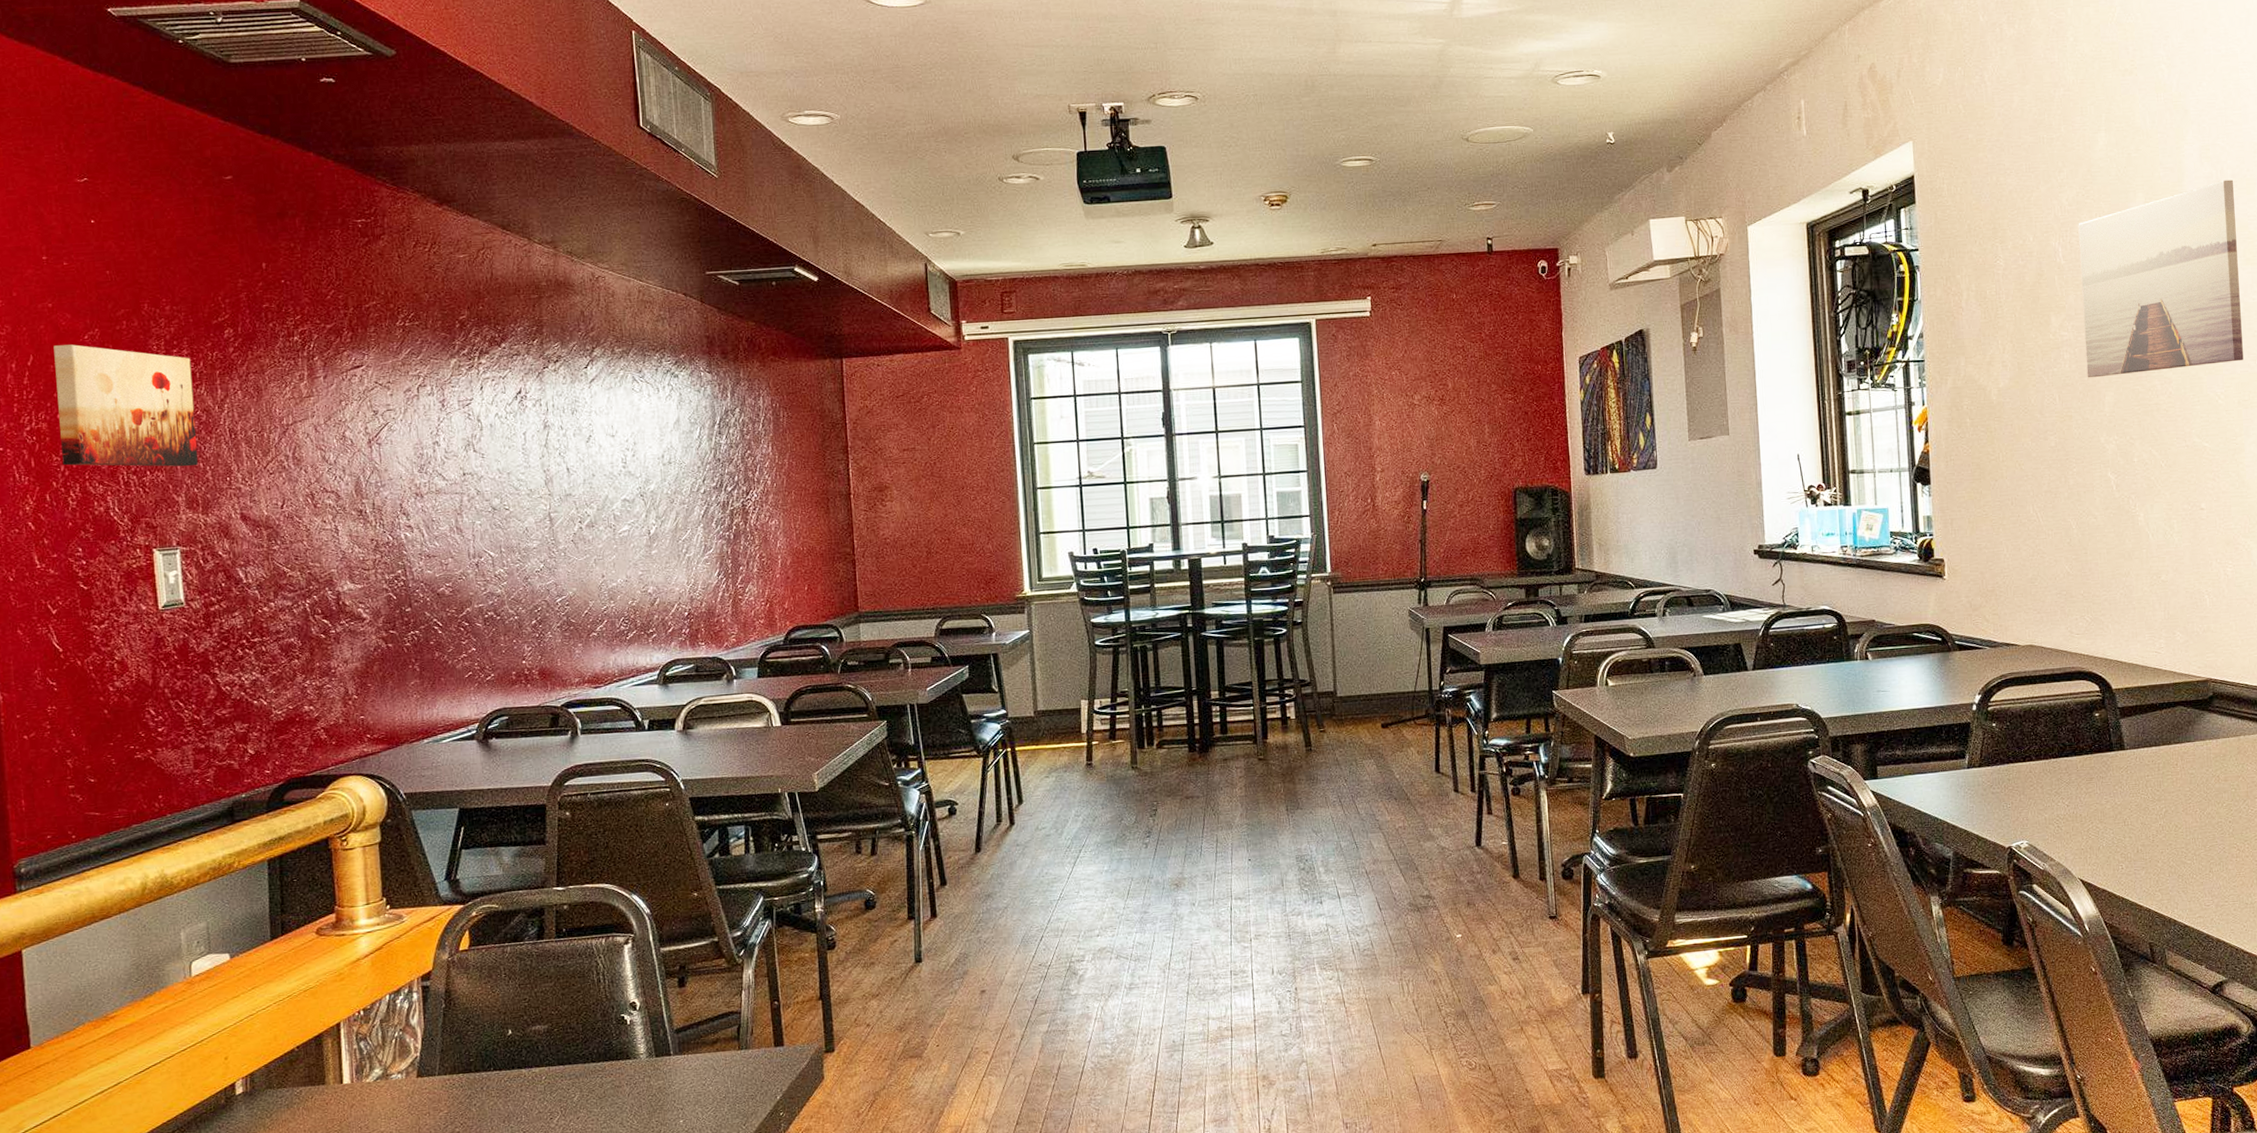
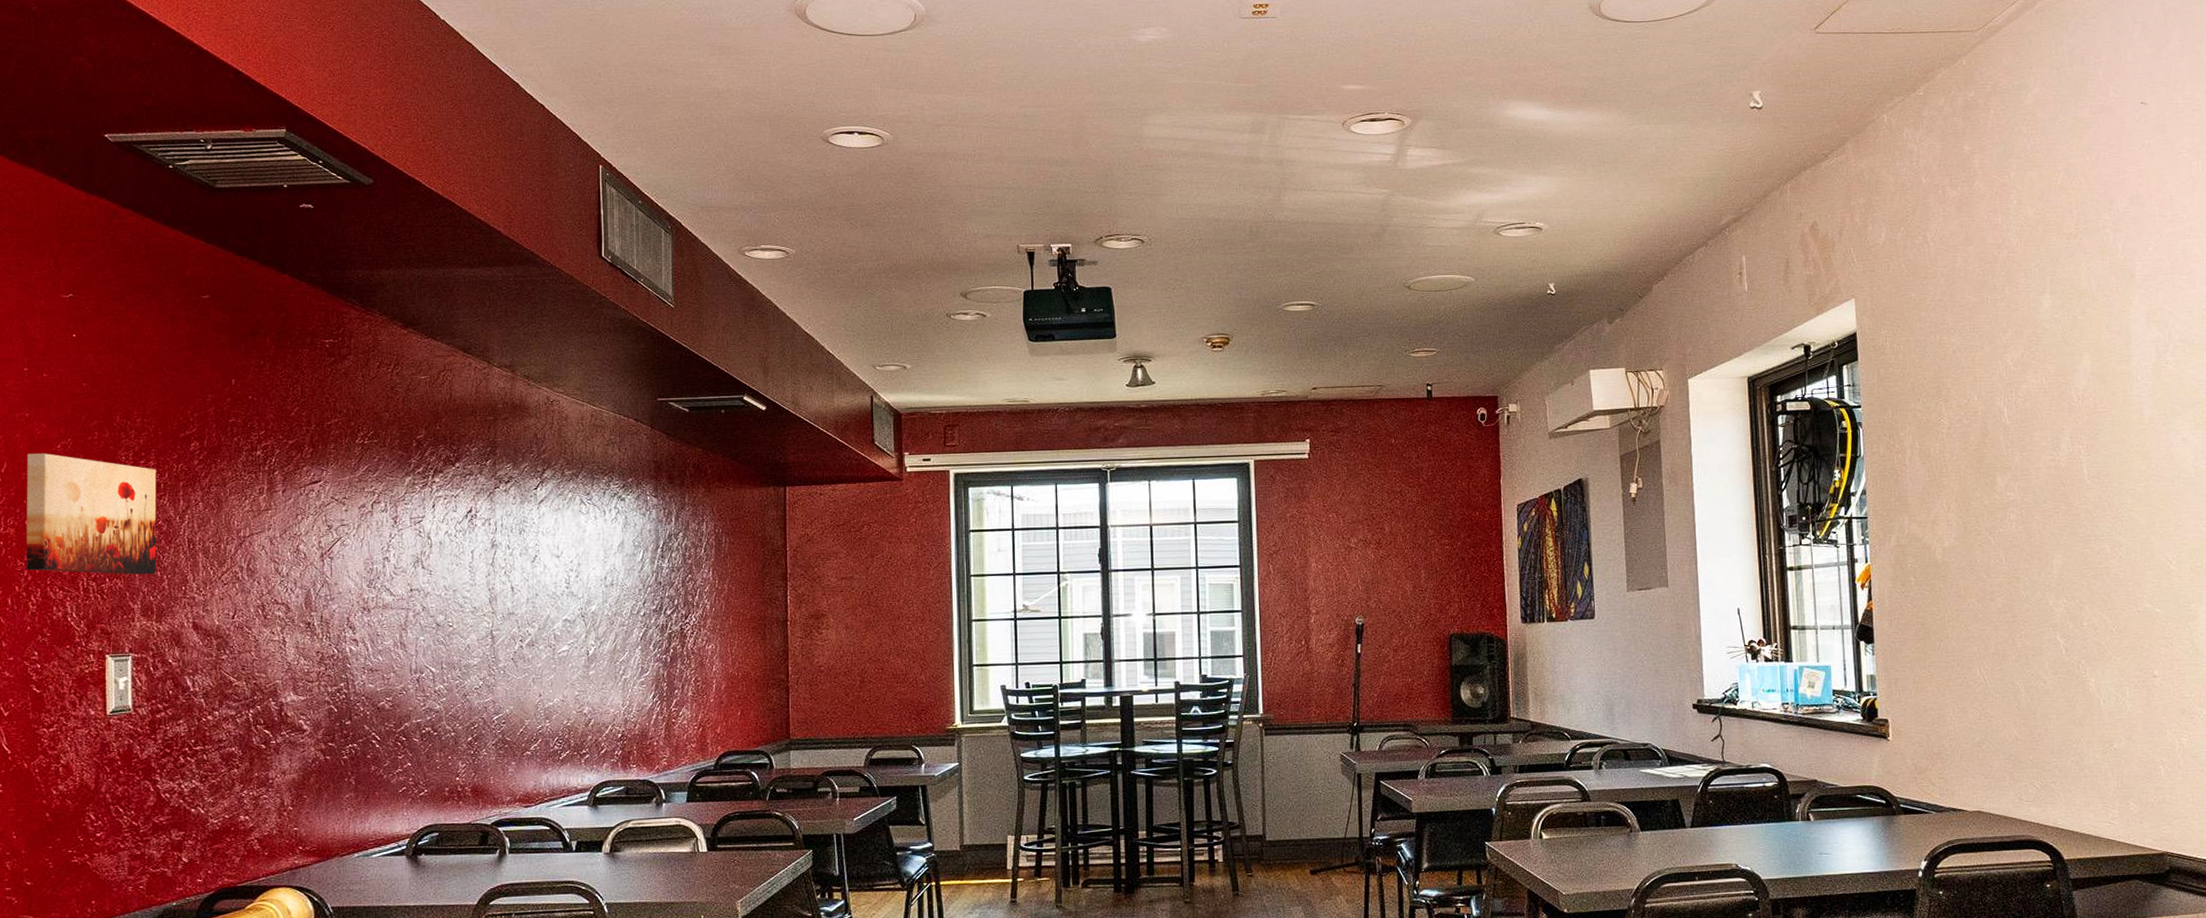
wall art: present [2078,179,2244,378] -> none [2023,344,2195,540]

